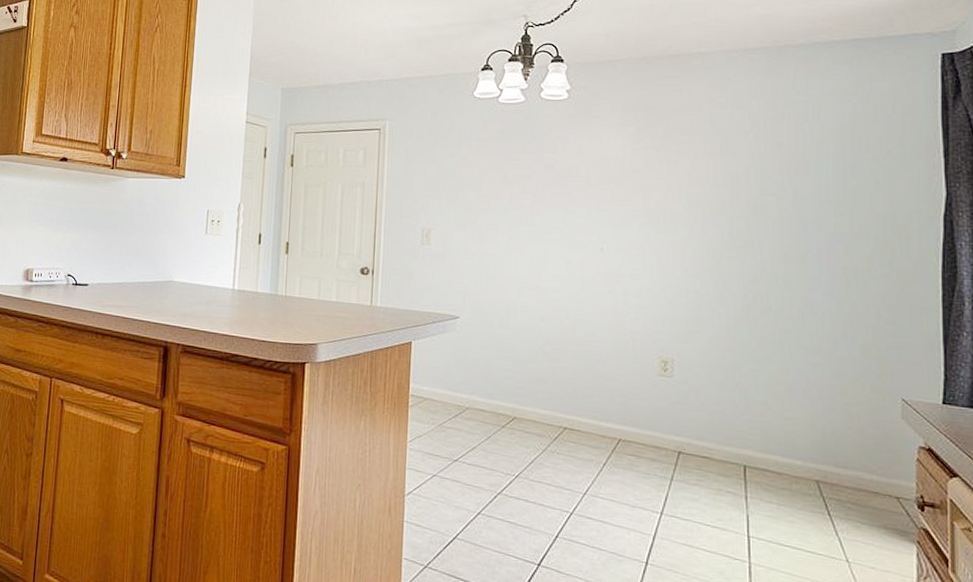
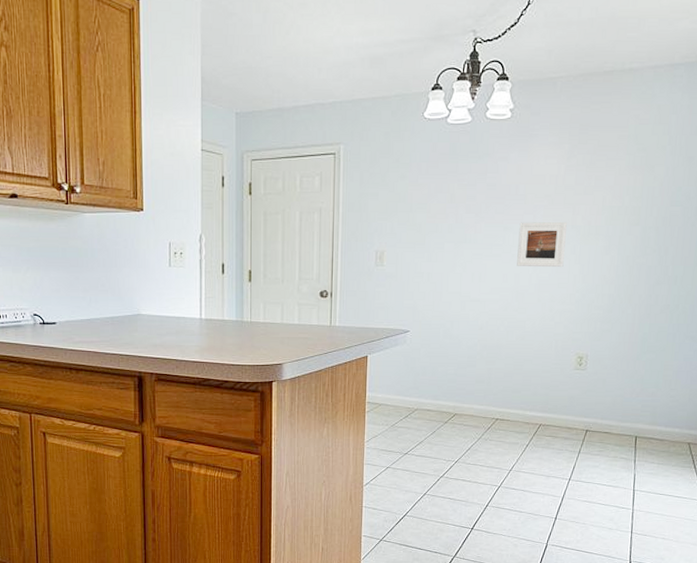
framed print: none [581,205,638,257] -> present [517,222,567,268]

